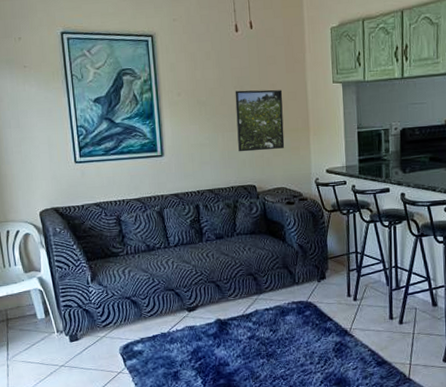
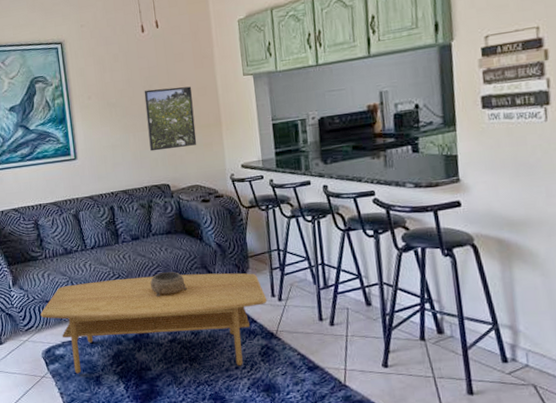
coffee table: none [119,273,343,369] -> present [40,273,267,374]
decorative bowl: none [233,271,268,295] -> present [150,272,187,297]

